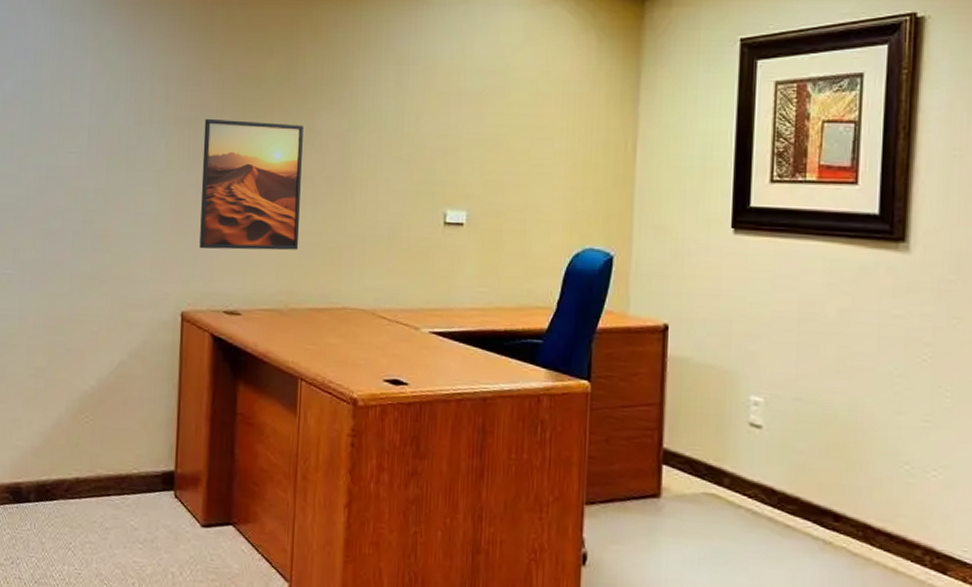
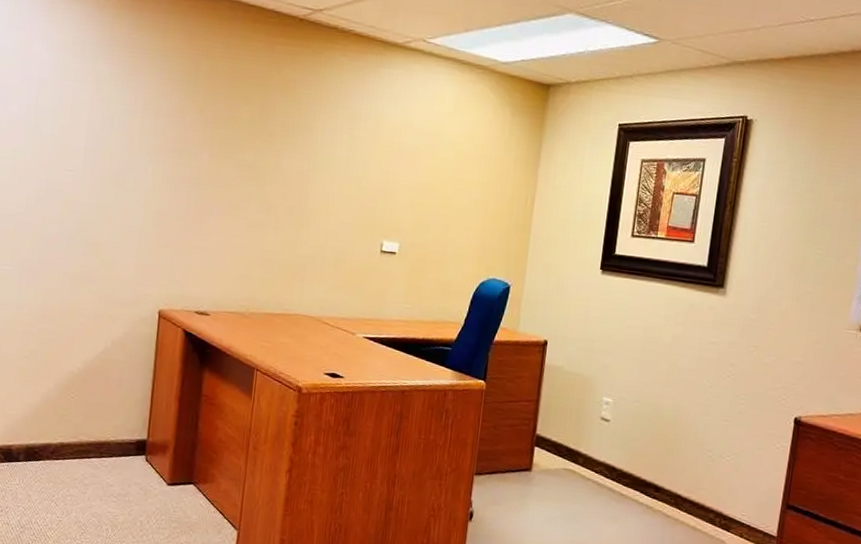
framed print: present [199,118,304,250] -> none [177,151,271,265]

